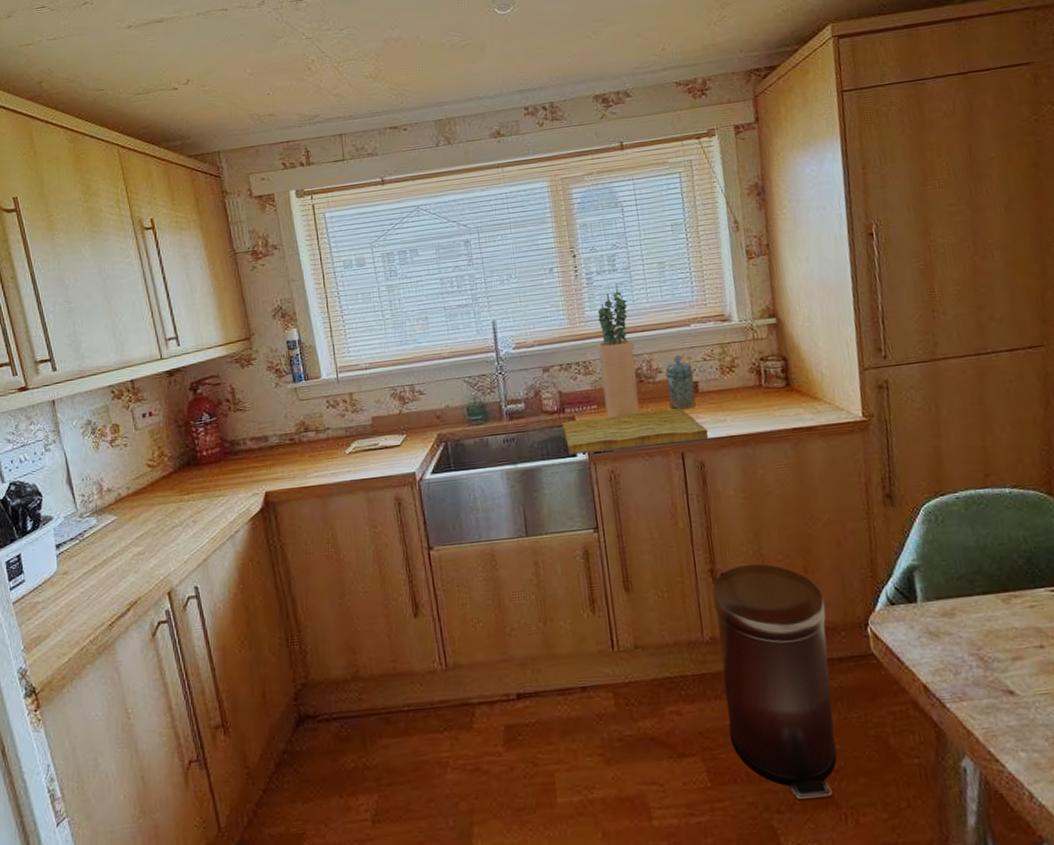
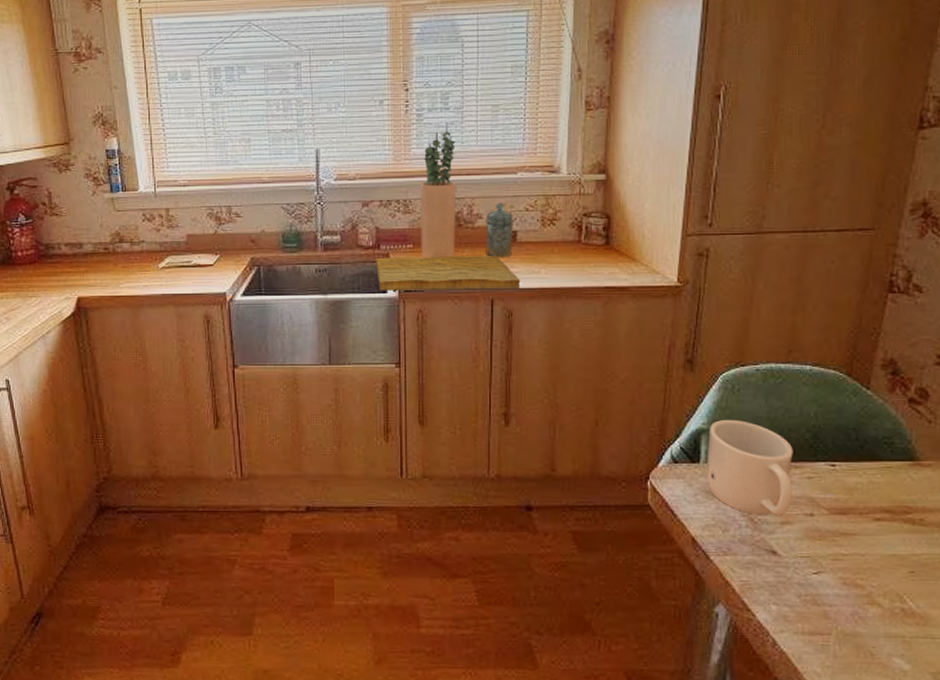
pedal bin: present [712,564,837,802] -> none [503,413,610,627]
mug: none [920,552,1019,653] -> present [706,419,793,516]

